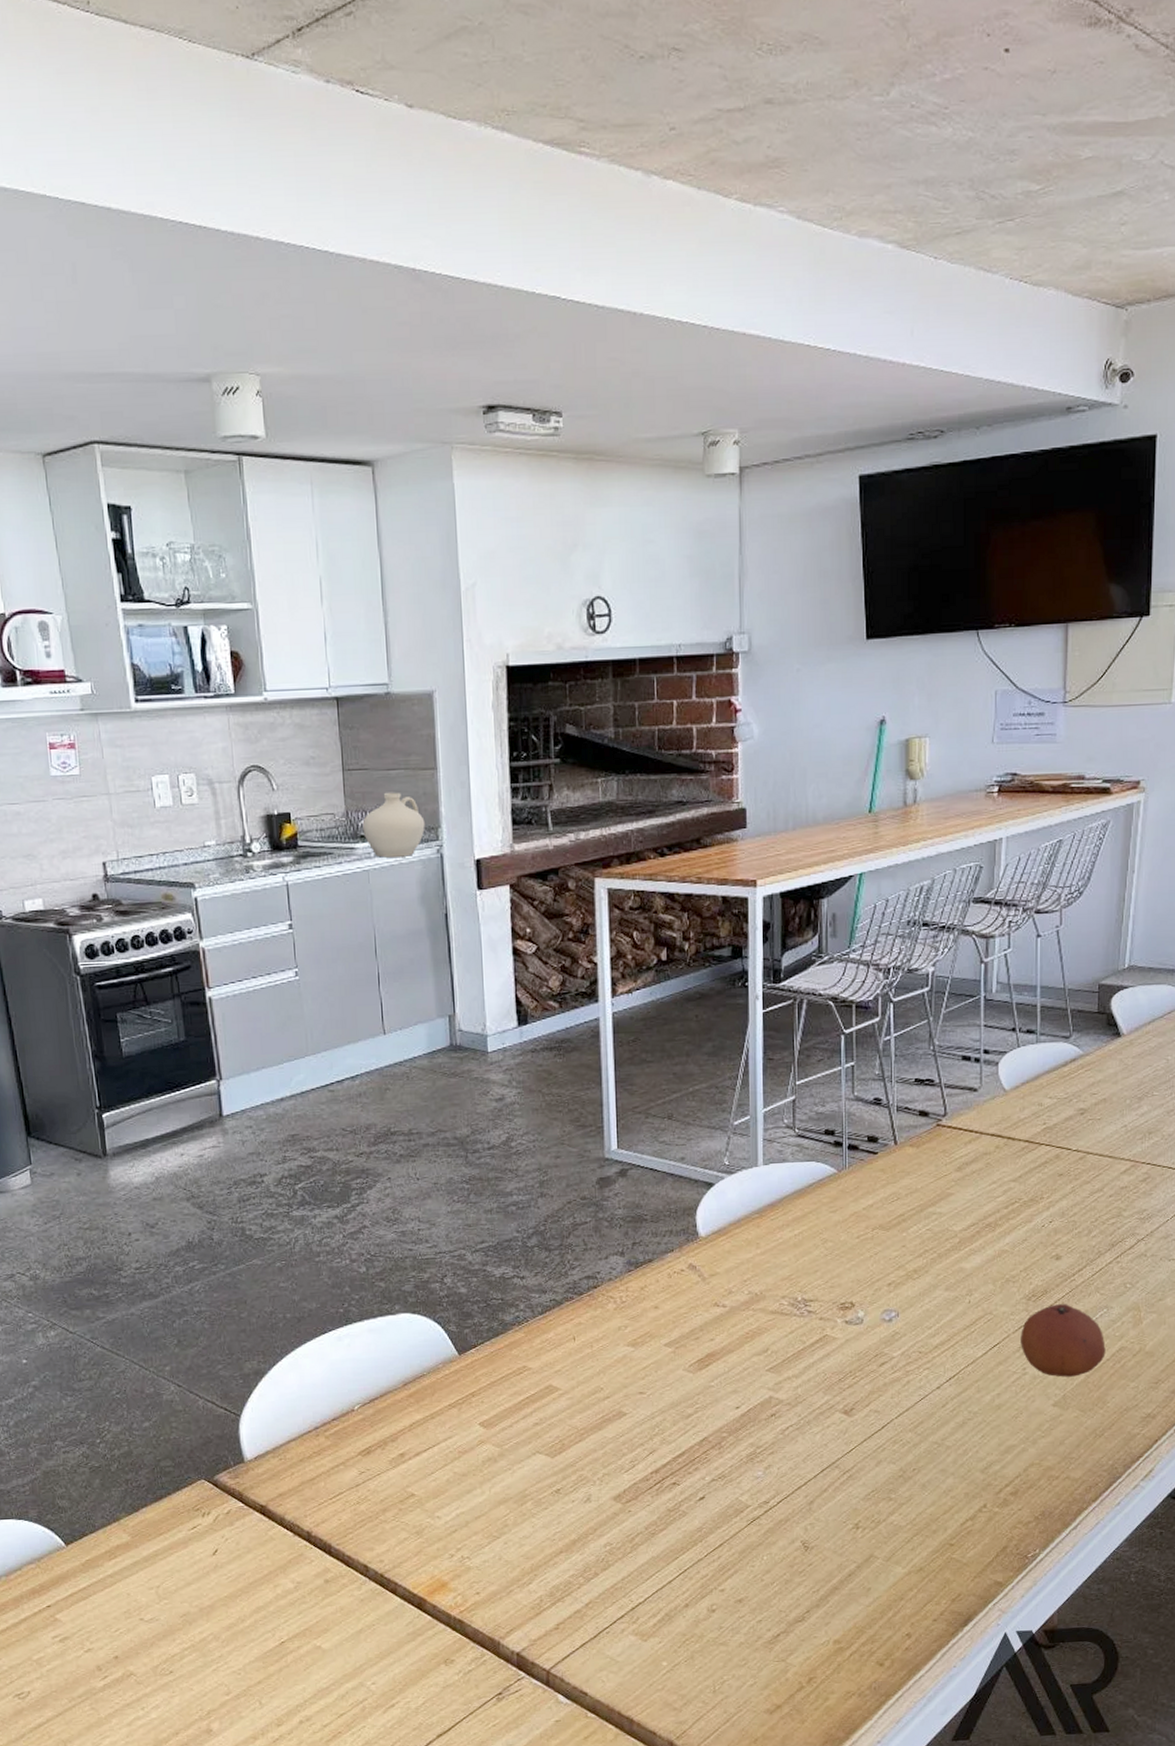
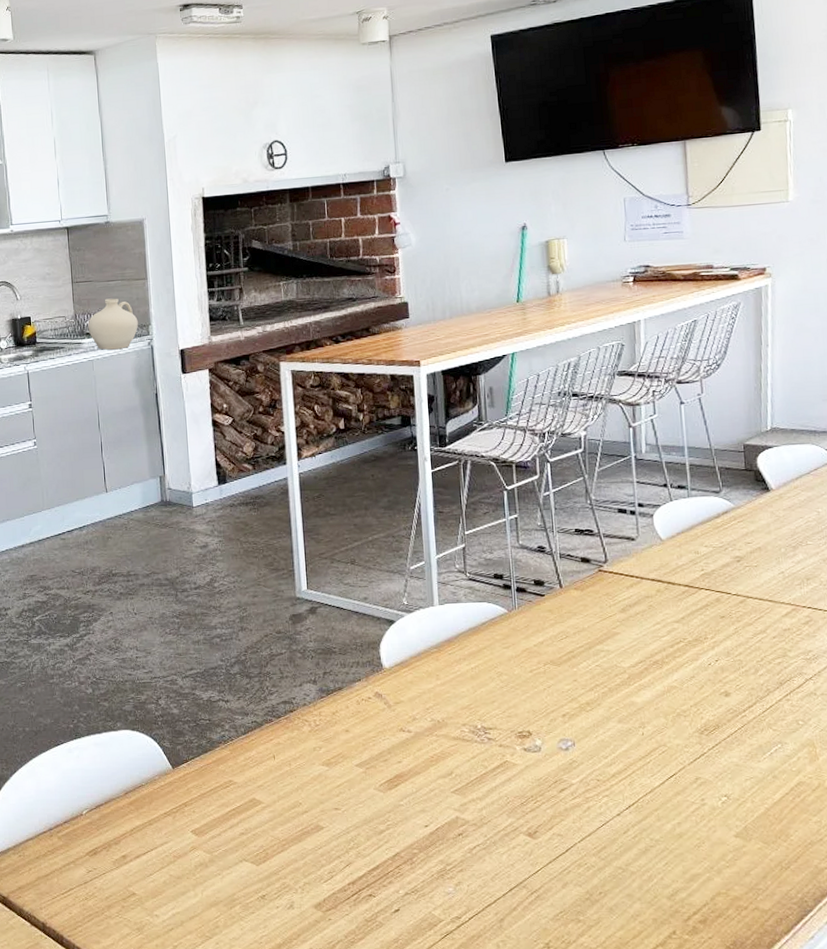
fruit: present [1021,1304,1106,1377] -> none [696,738,784,809]

